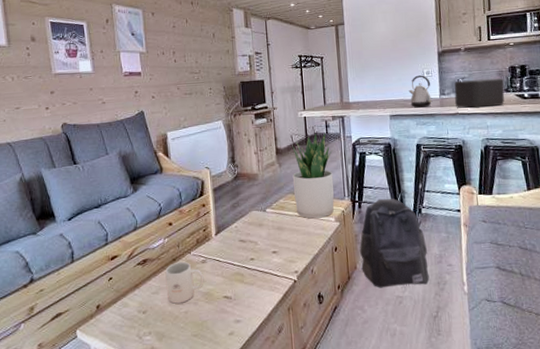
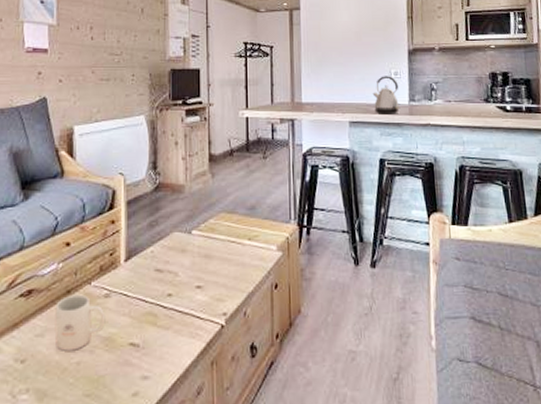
planter: present [292,132,335,219] -> none [227,138,278,246]
backpack: present [359,198,430,288] -> none [305,224,390,339]
toaster: present [454,78,505,108] -> none [425,85,484,119]

